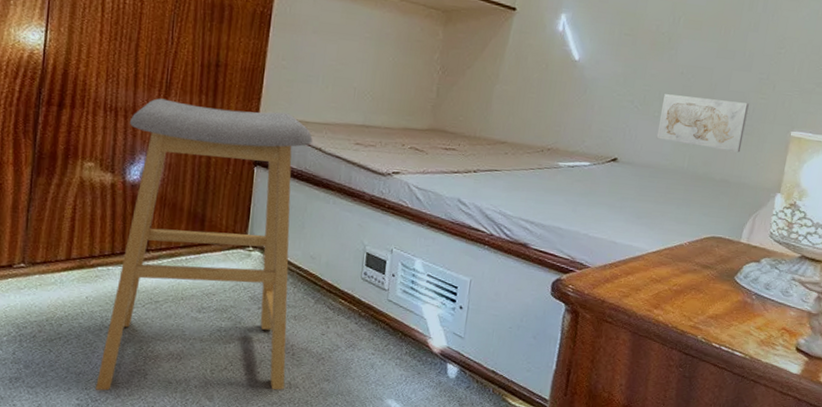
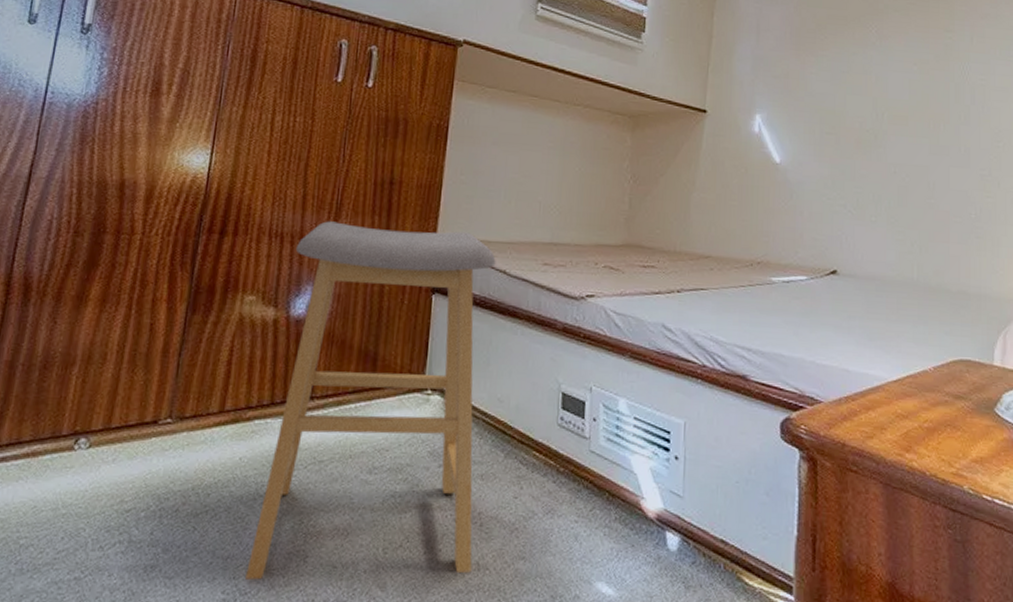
wall art: present [656,94,749,153] -> none [877,196,975,259]

